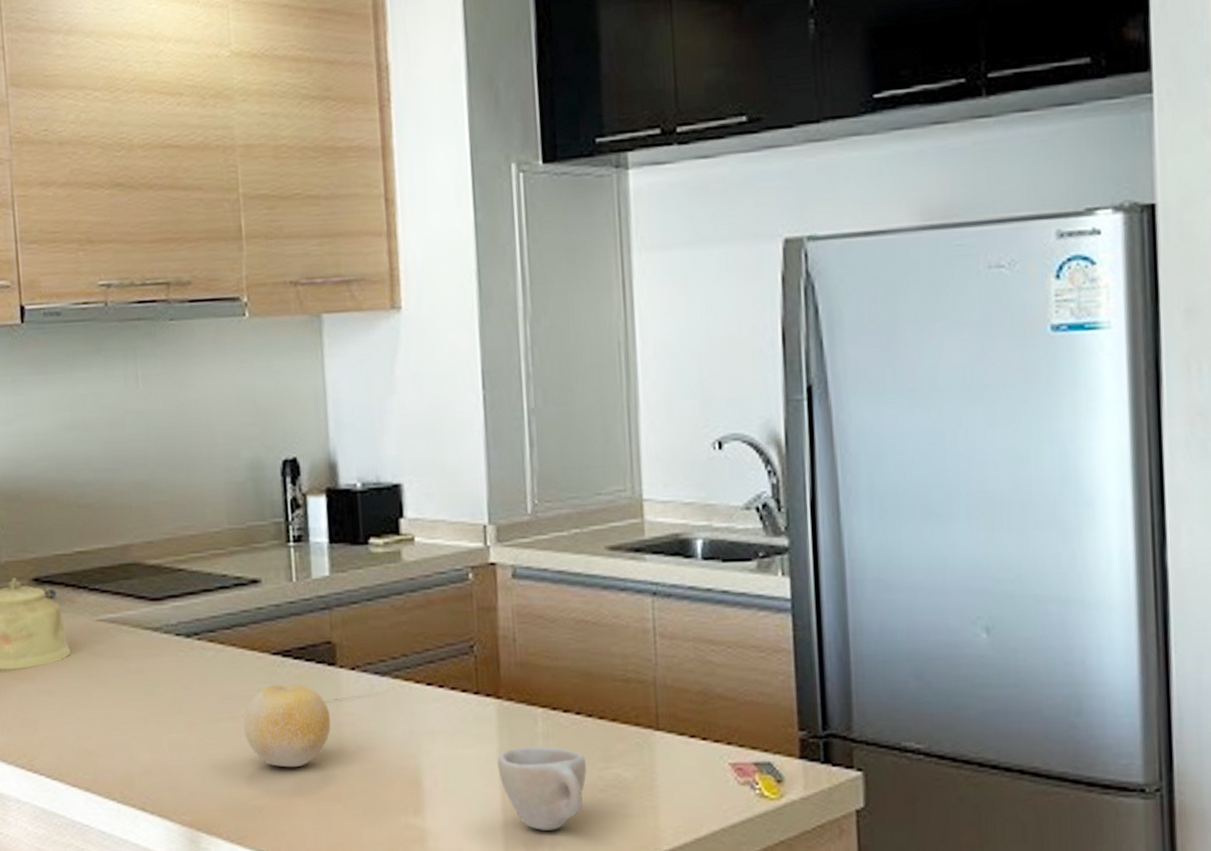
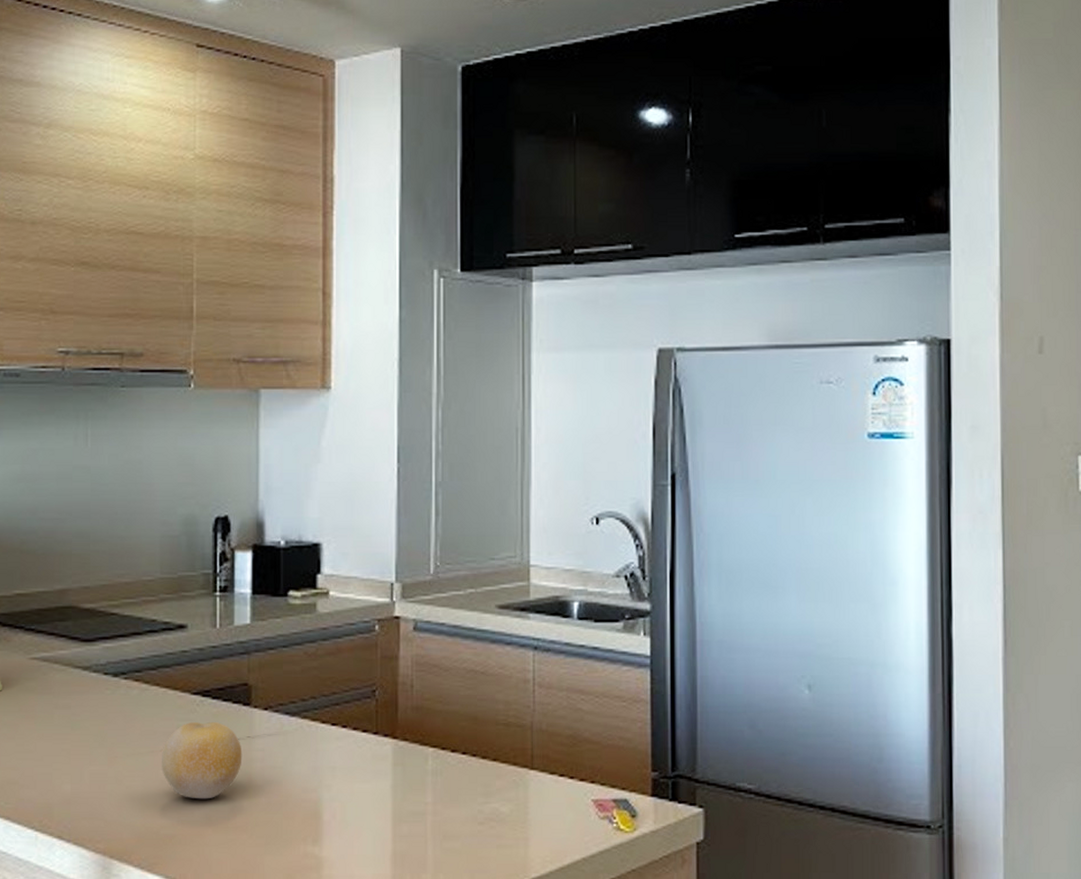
cup: present [497,745,586,830] -> none [390,782,468,859]

